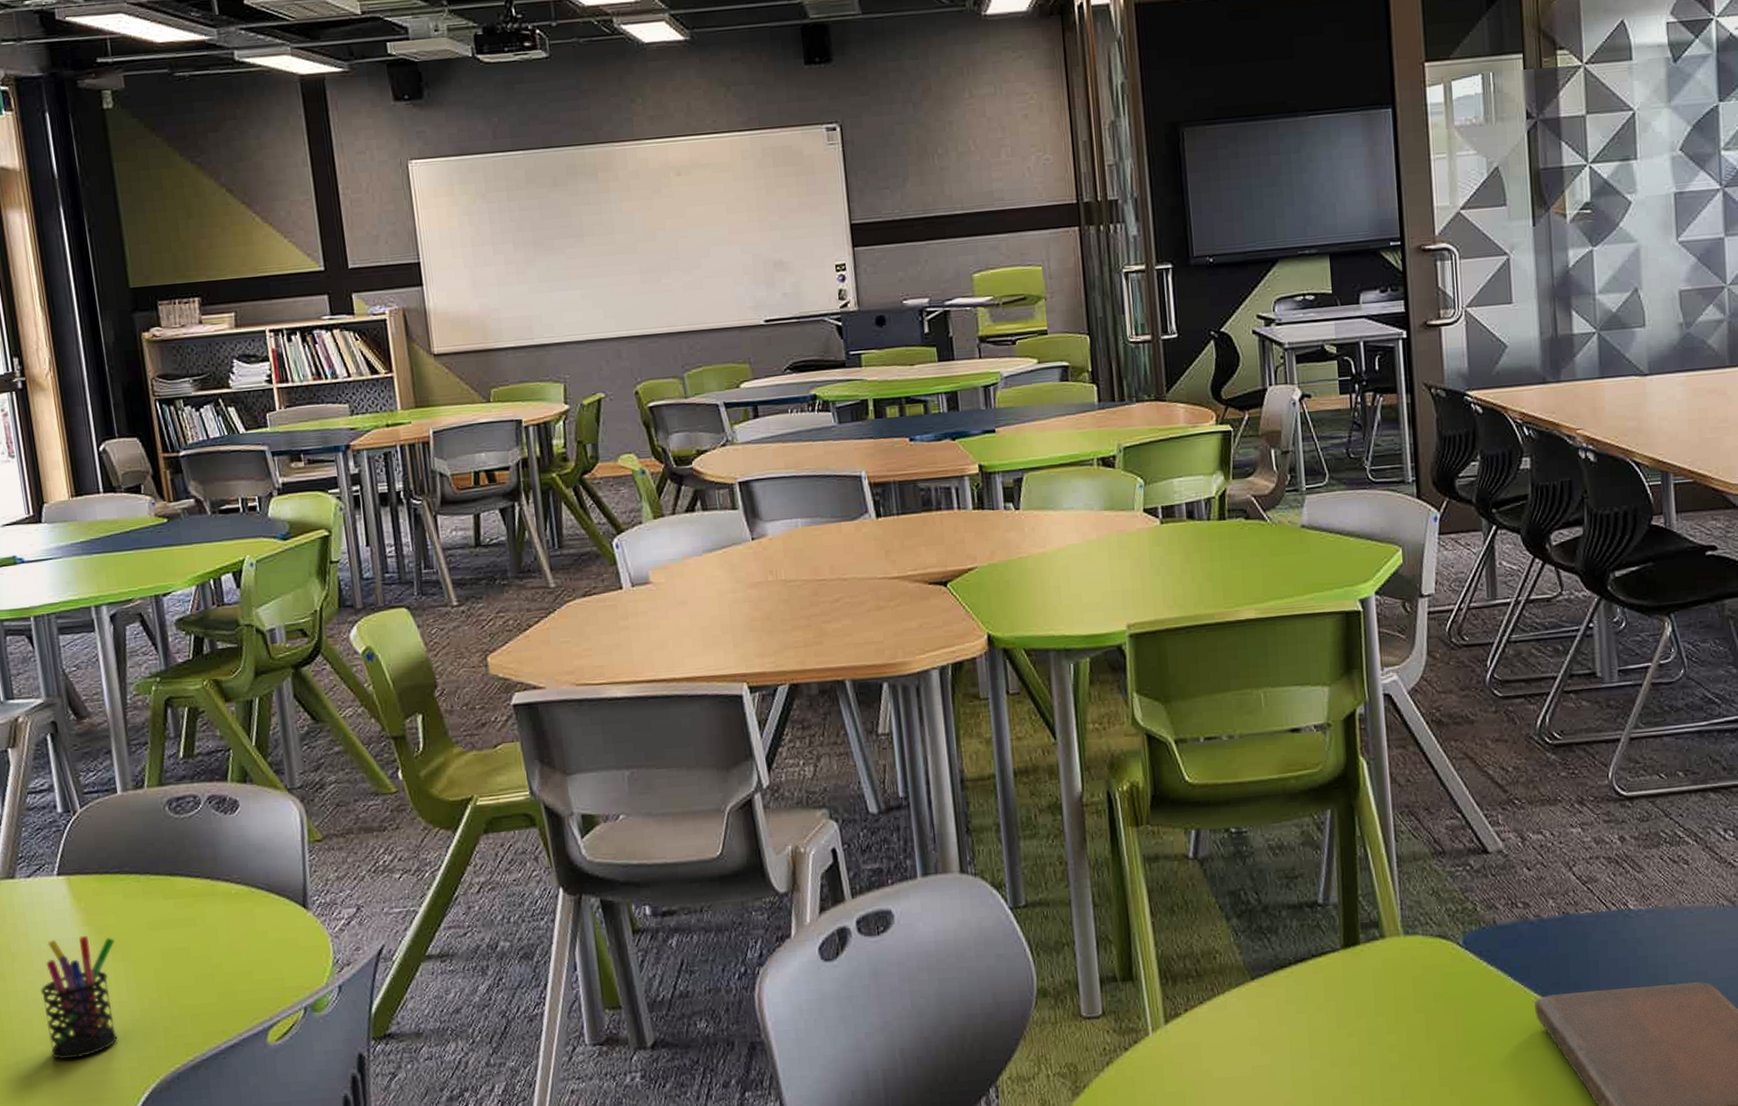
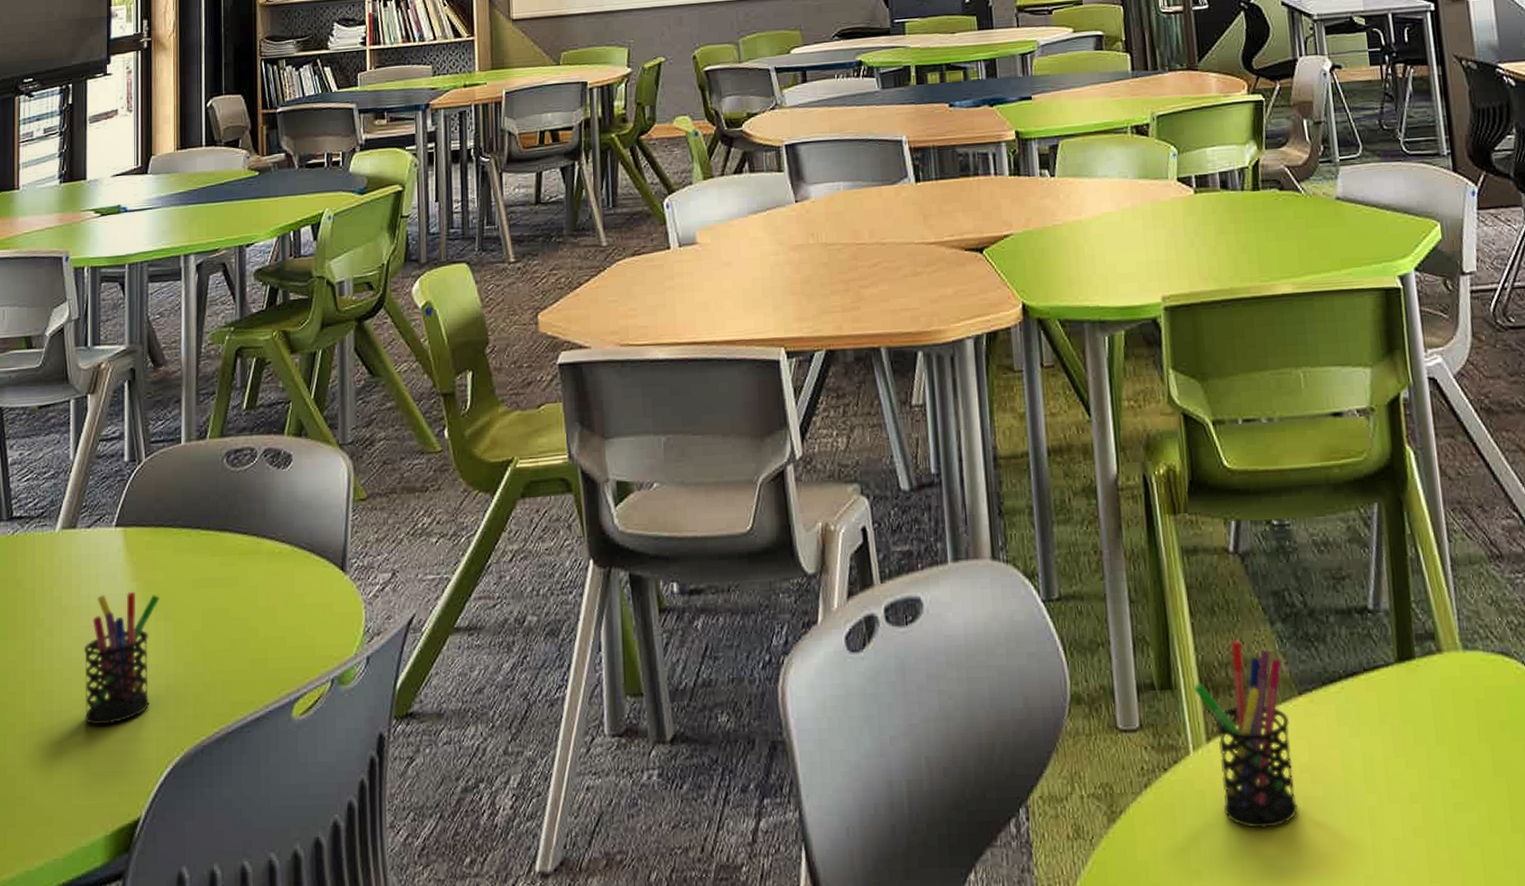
pen holder: none [1153,934,1248,1094] -> present [1193,639,1298,828]

